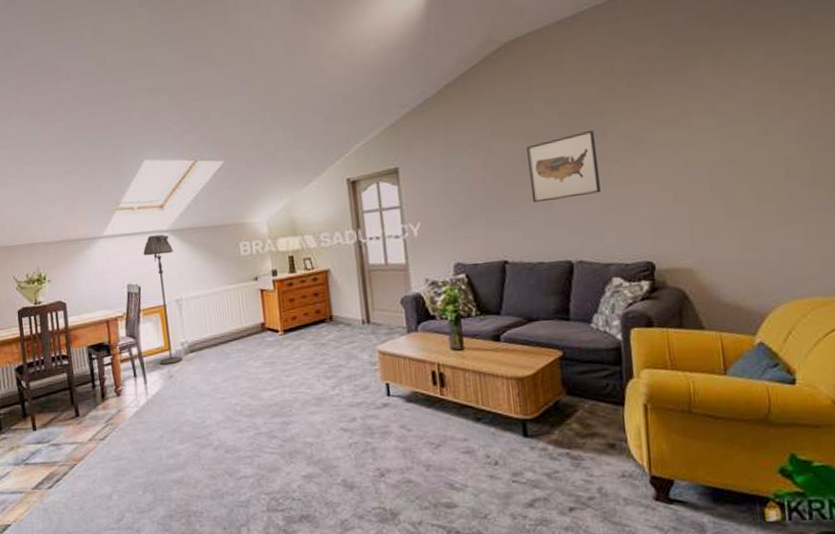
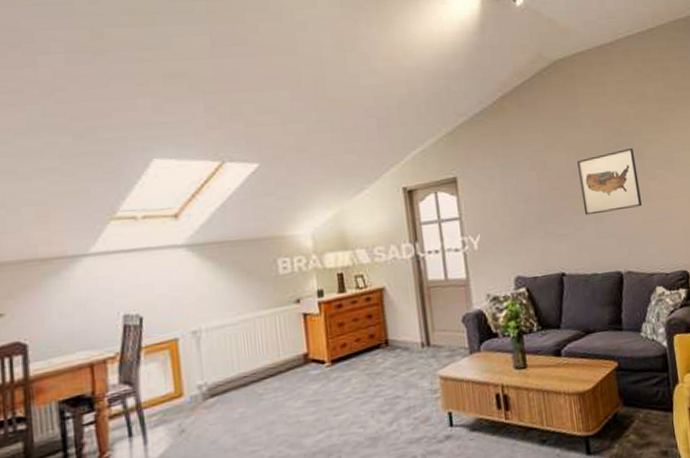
floor lamp: present [143,234,183,365] -> none [148,250,200,417]

